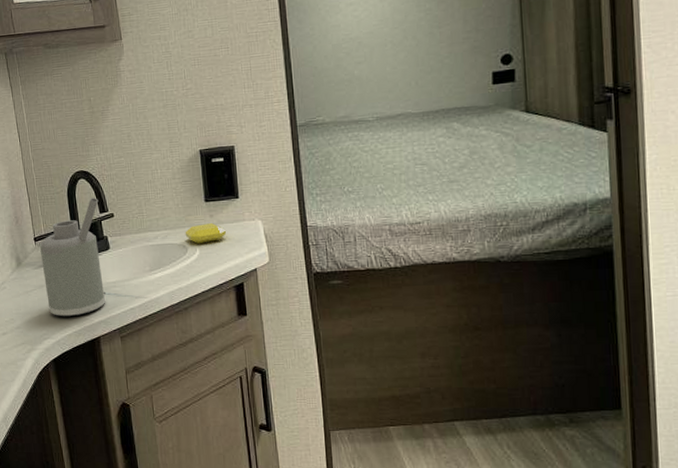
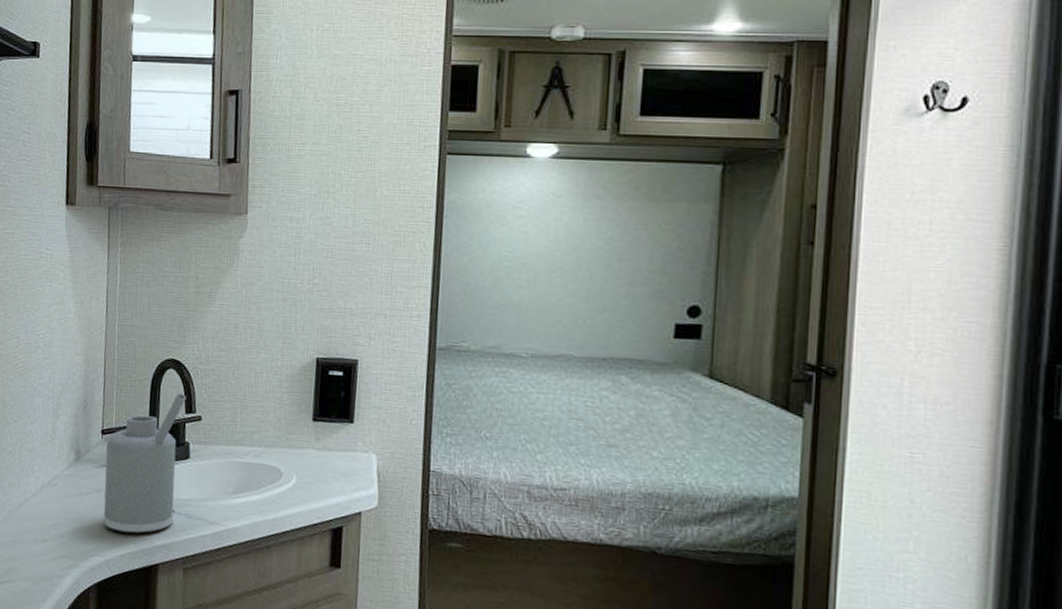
soap bar: present [185,222,226,244] -> none [282,446,332,471]

